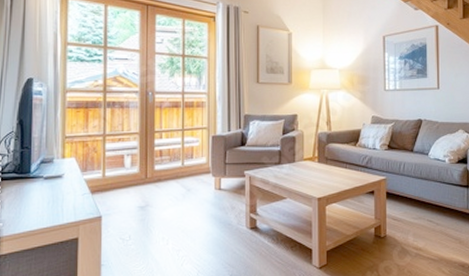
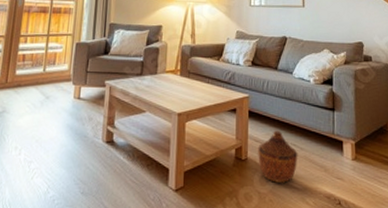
woven basket: none [396,209,434,256] -> present [258,130,298,183]

